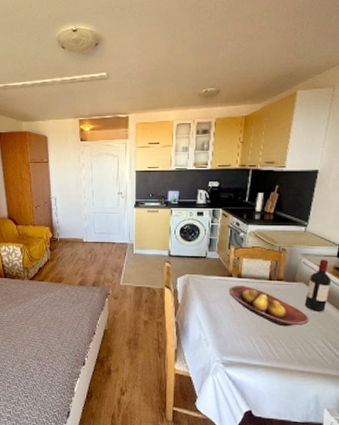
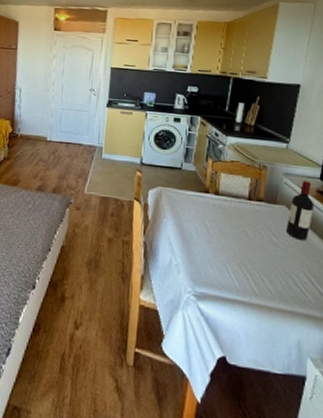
fruit bowl: present [228,285,309,327] -> none [204,203,291,256]

